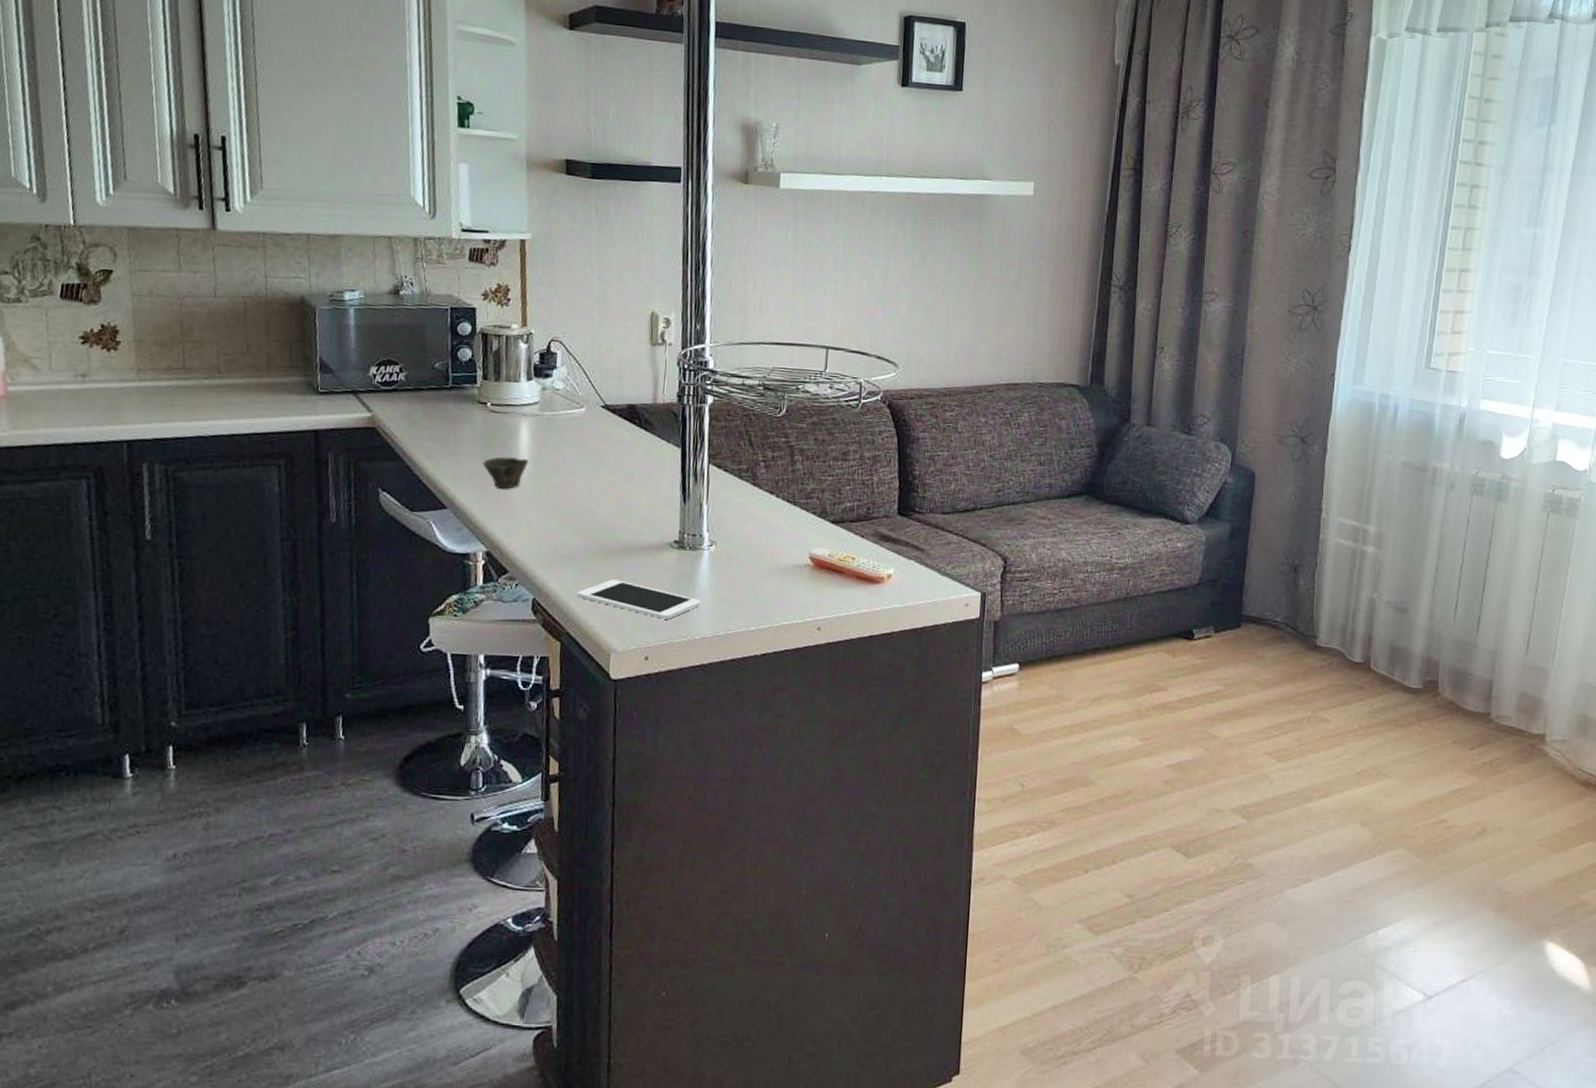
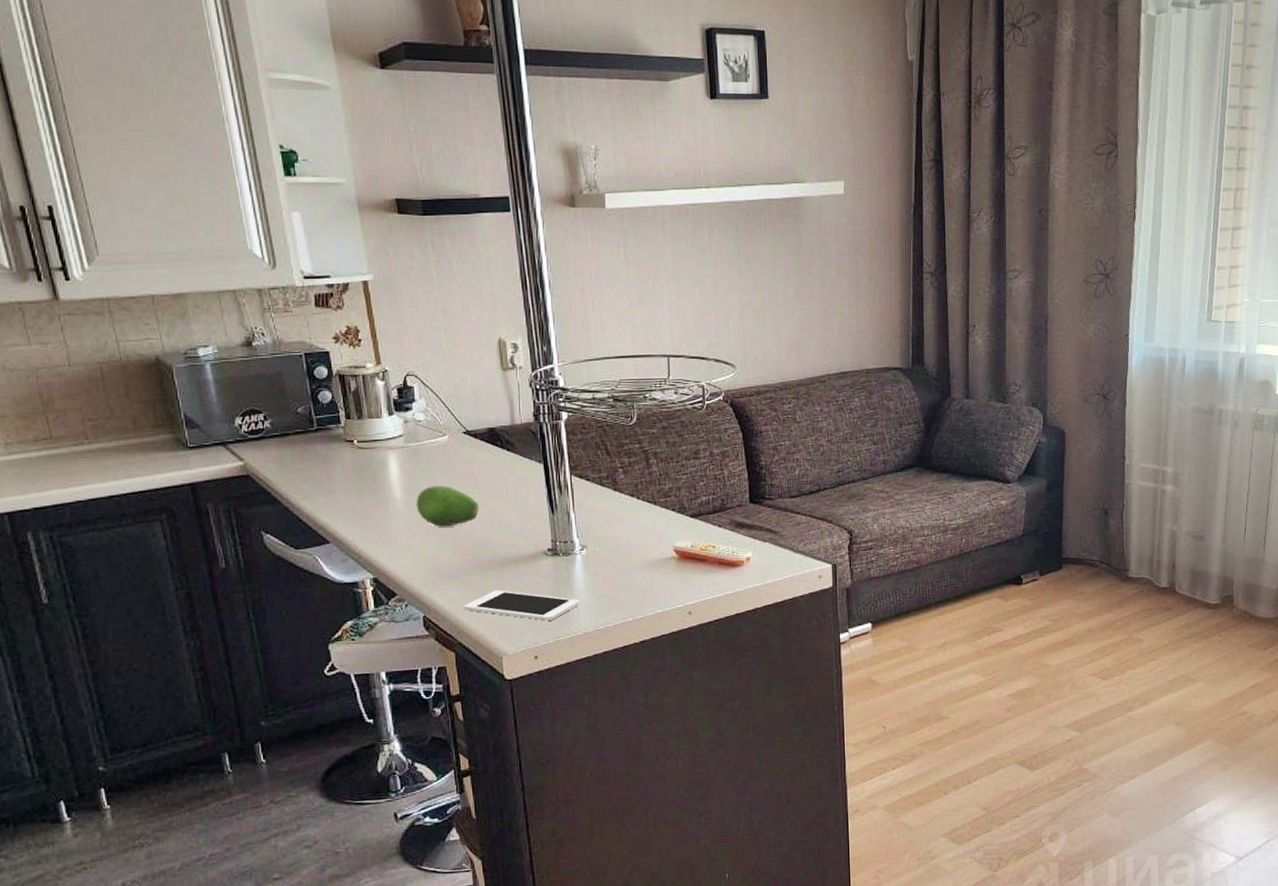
cup: present [482,456,529,489] -> none [357,488,402,519]
fruit: none [541,459,608,505] -> present [416,485,479,527]

